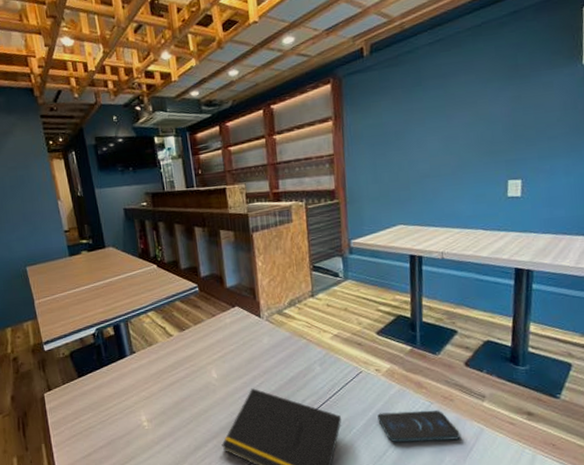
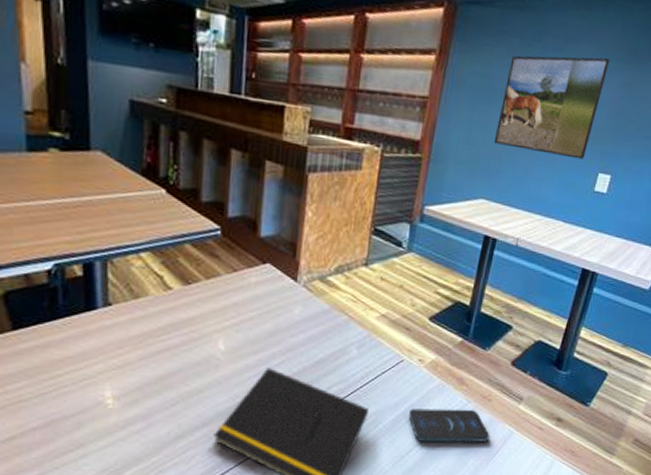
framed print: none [397,80,492,178] -> present [493,56,611,160]

